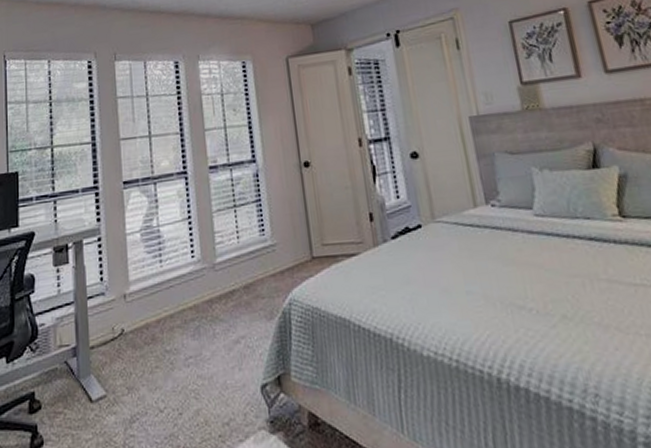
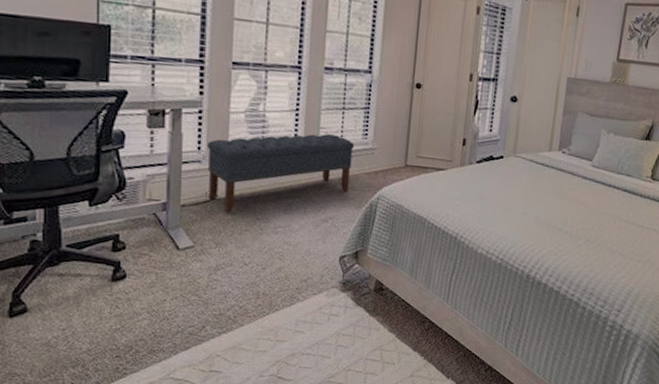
bench: none [108,237,256,349] -> present [206,134,355,213]

